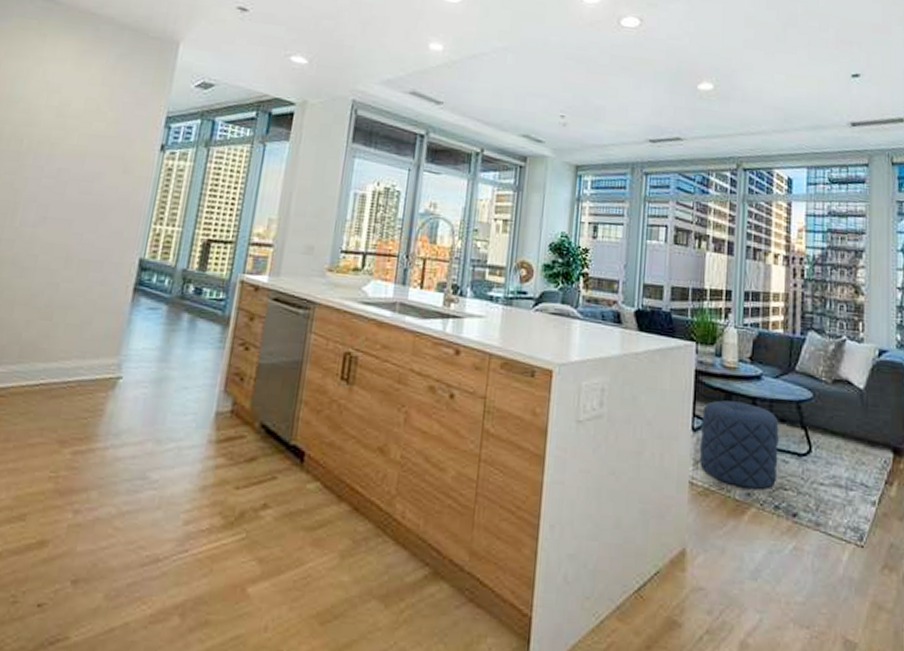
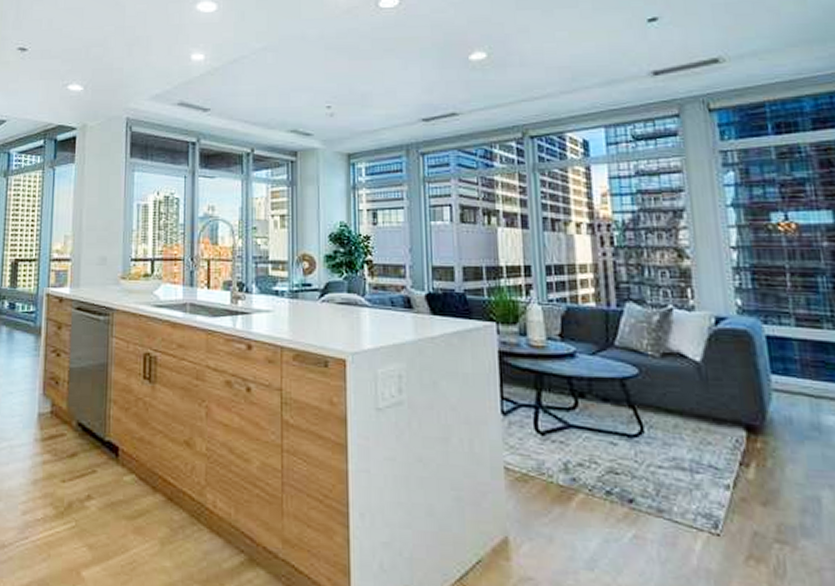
pouf: present [699,400,779,489] -> none [510,381,606,474]

